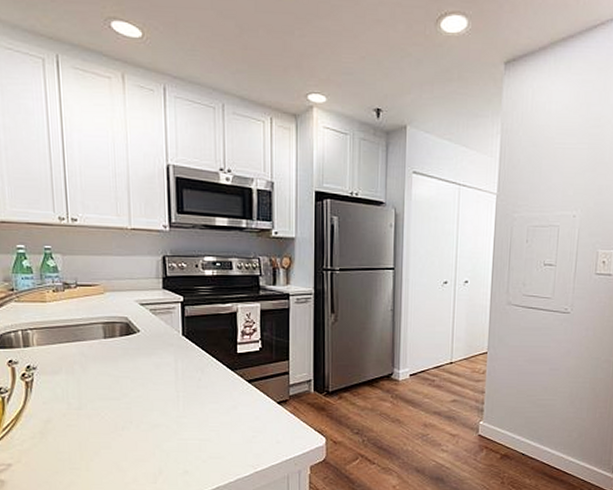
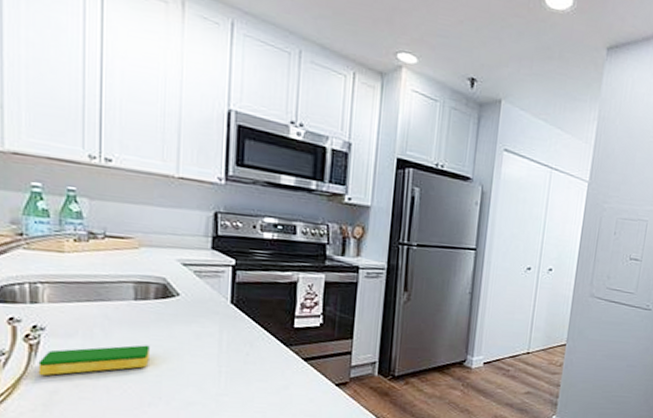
dish sponge: none [33,377,120,408] -> present [38,345,150,376]

